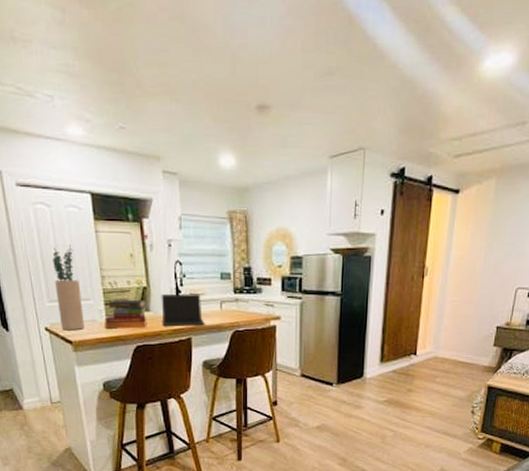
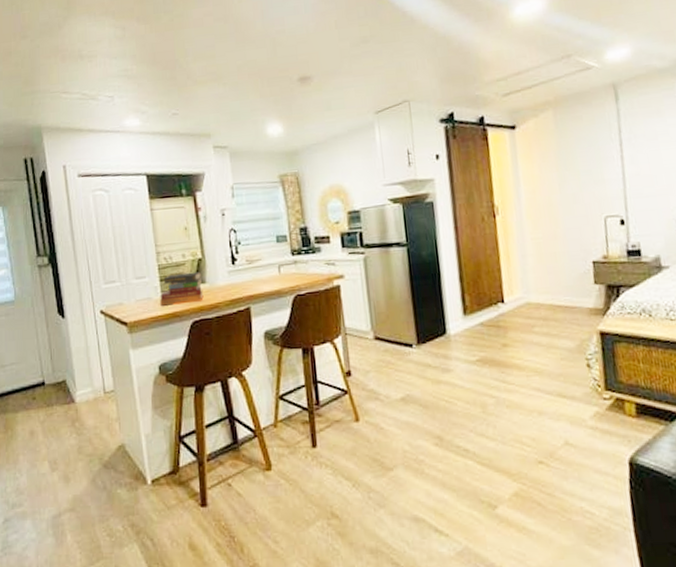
vase: present [53,245,84,331] -> none [110,225,140,312]
laptop: present [161,293,205,327] -> none [216,260,264,298]

